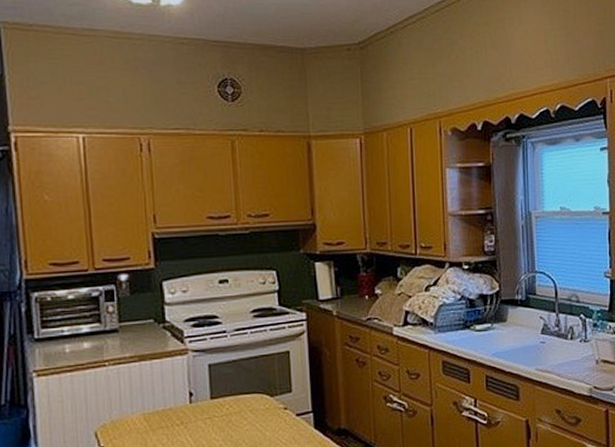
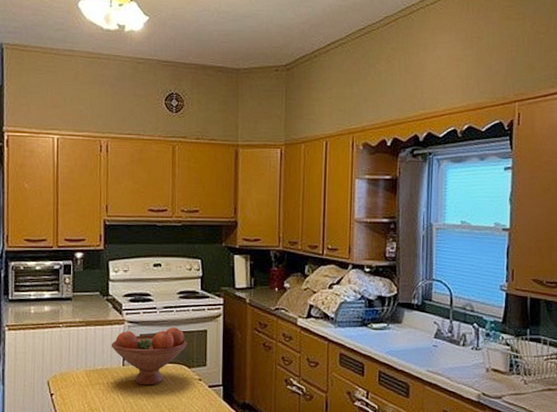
fruit bowl: none [173,352,267,423] -> present [111,327,187,386]

